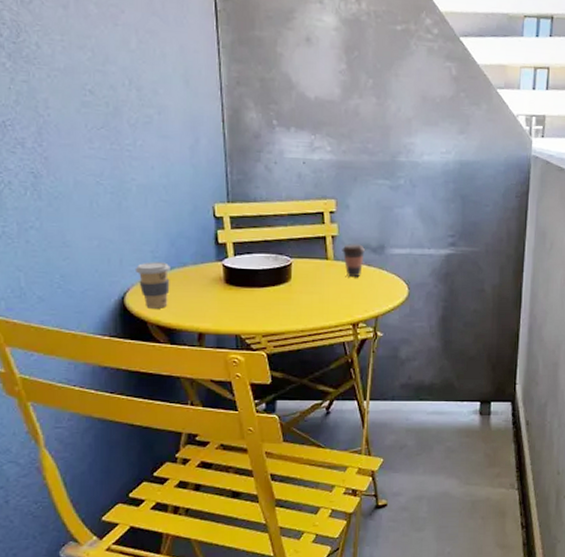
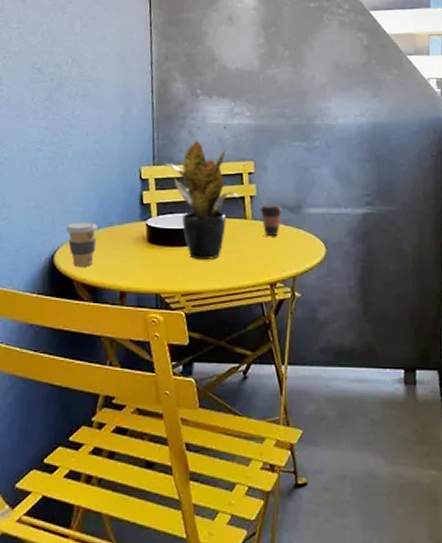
potted plant: none [238,176,320,302] -> present [163,140,239,261]

